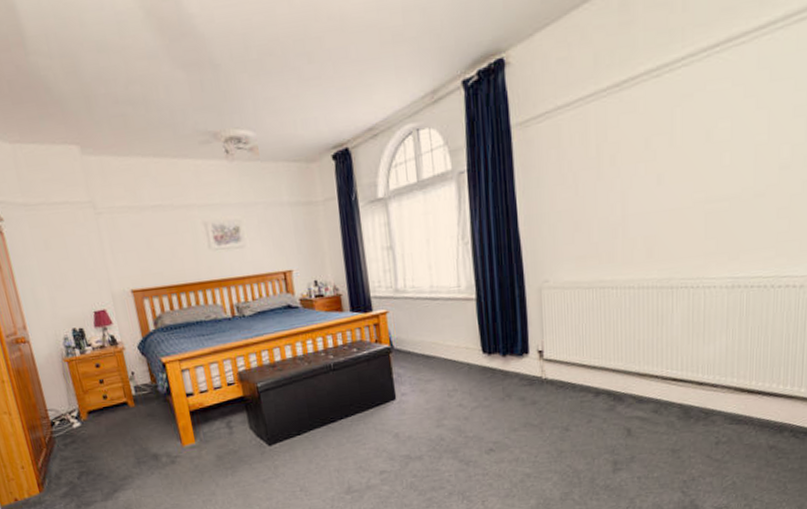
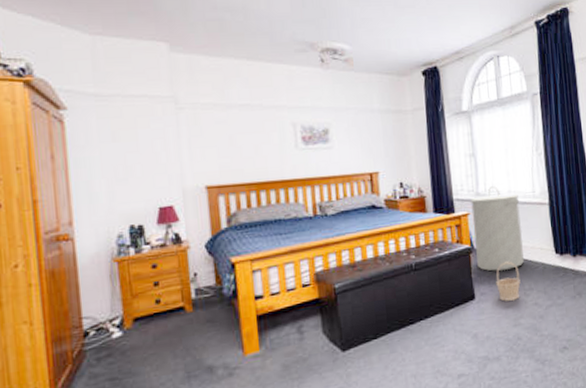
laundry hamper: none [389,281,448,372] -> present [471,186,524,272]
basket: none [417,361,444,402] -> present [495,261,521,301]

